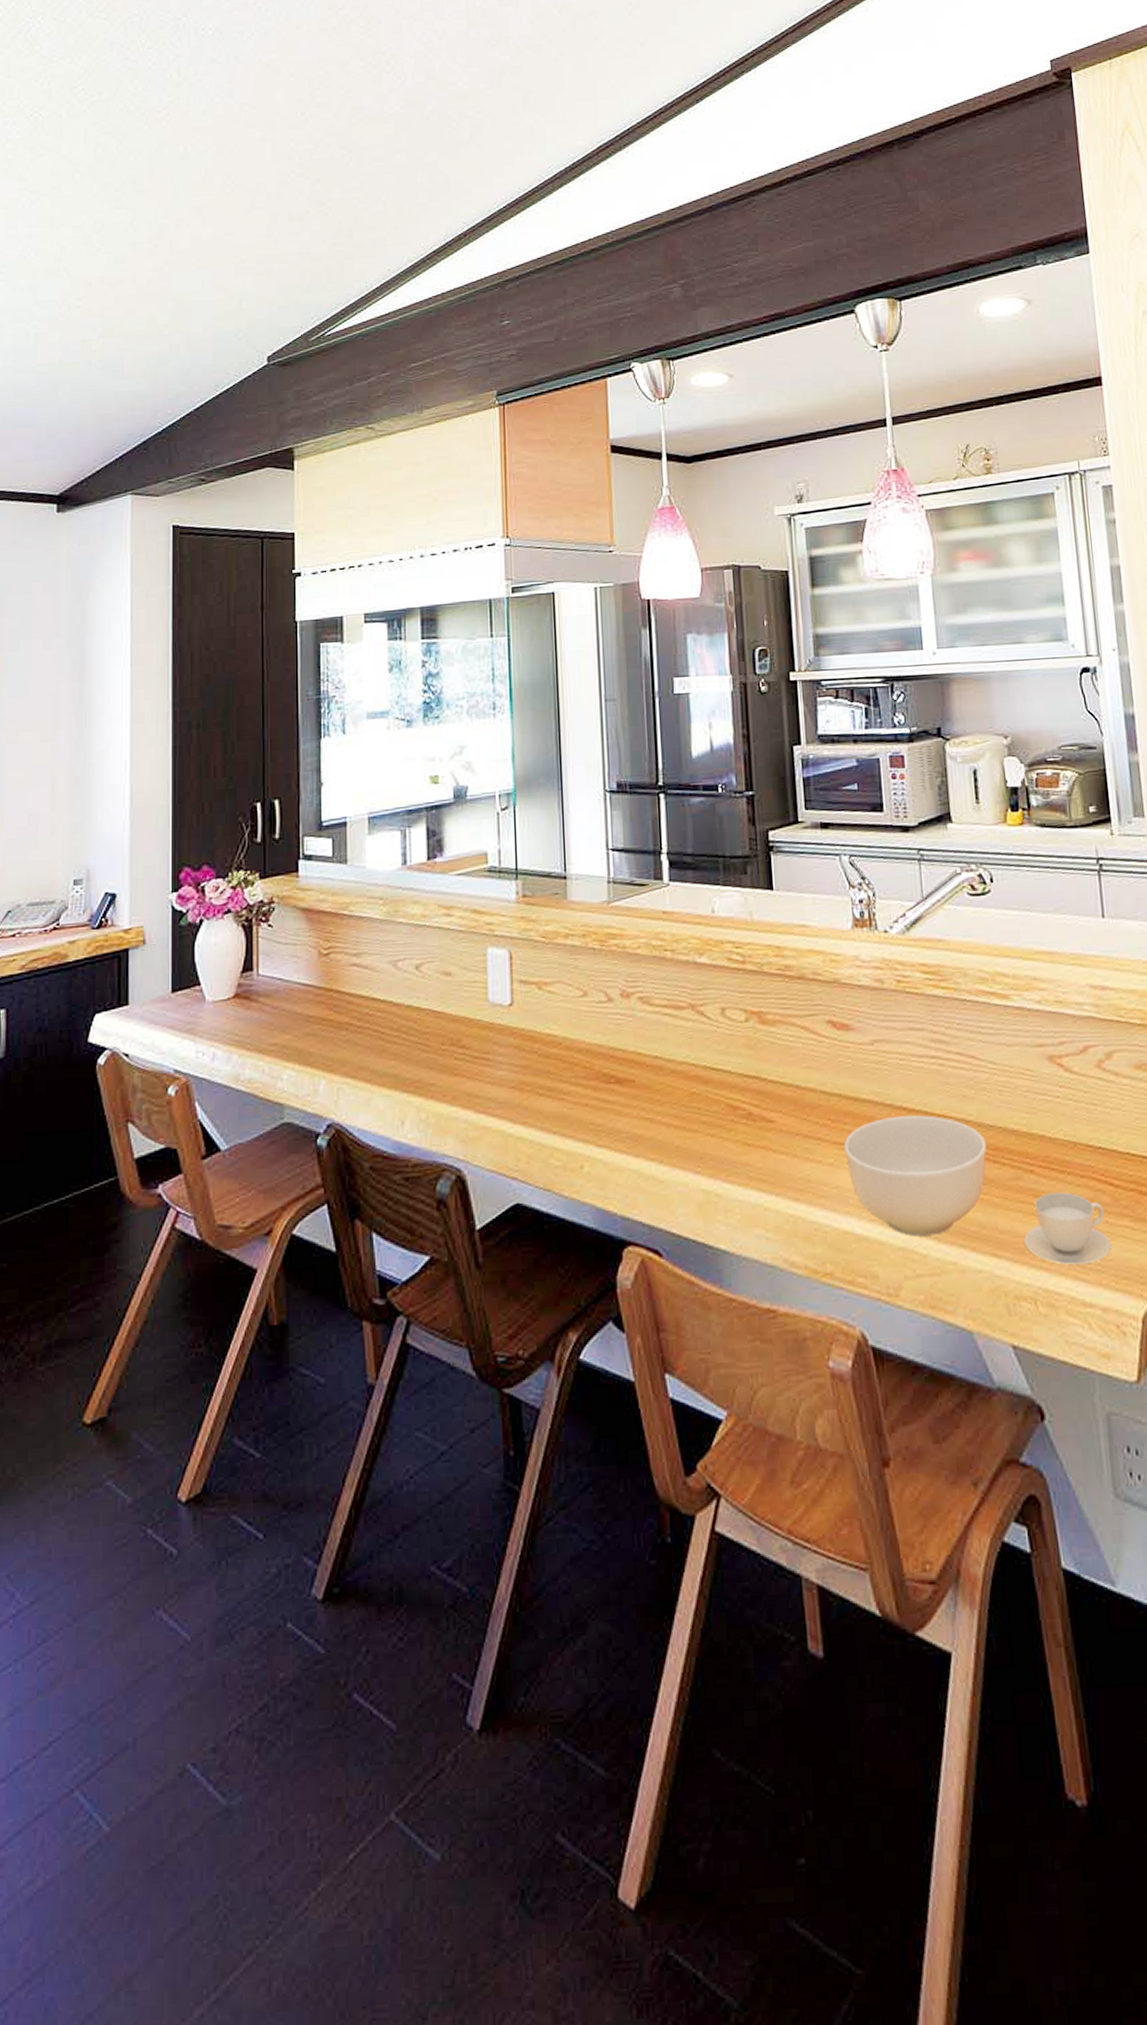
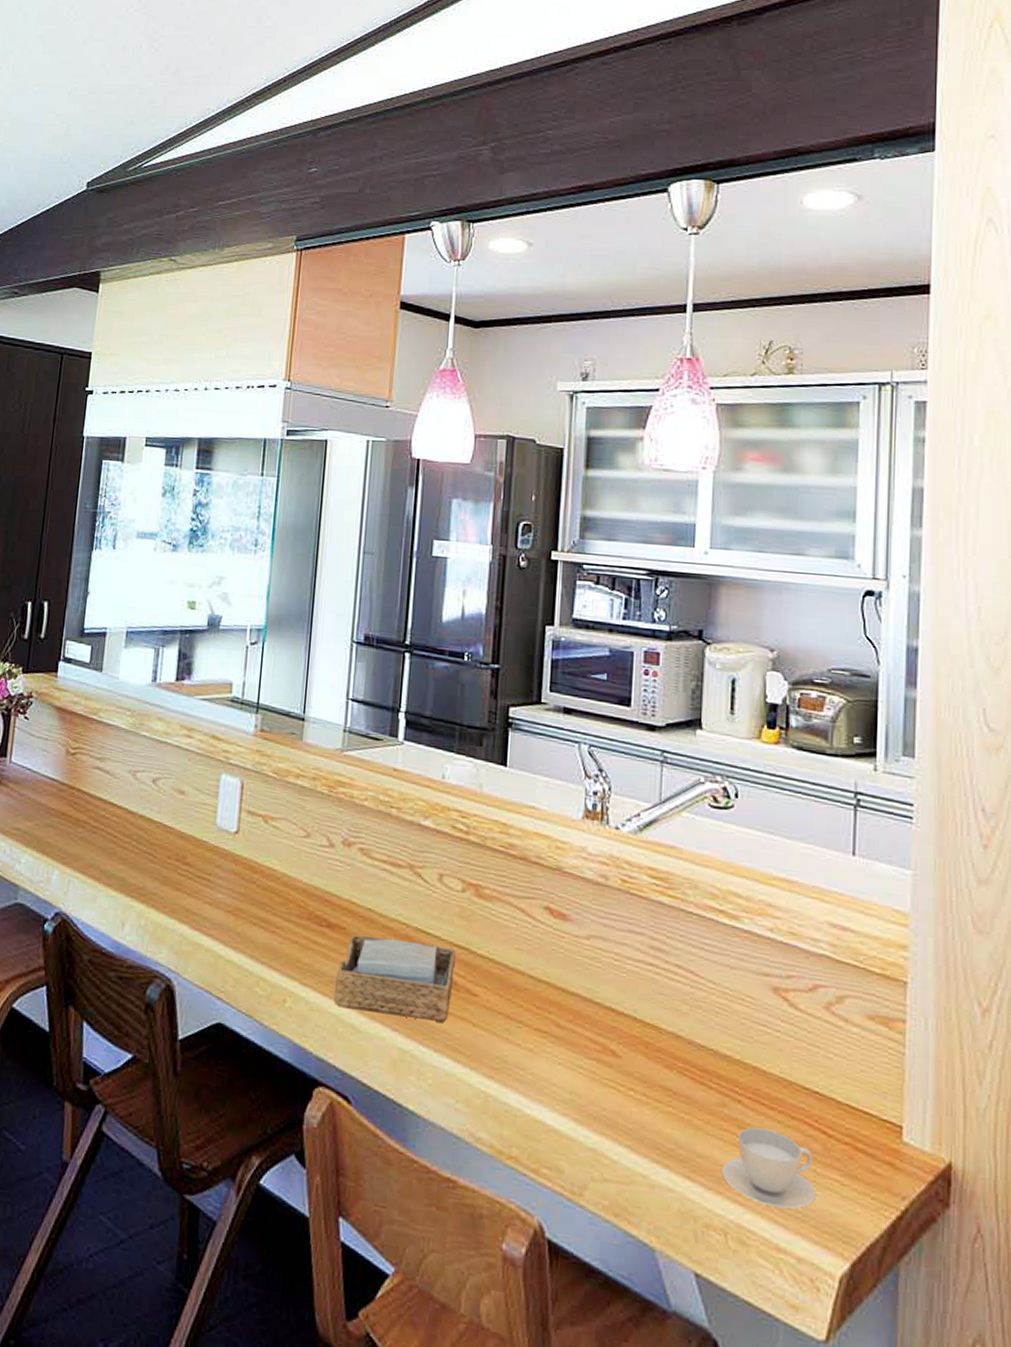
napkin holder: none [631,1078,749,1160] -> present [333,934,456,1022]
bowl: present [843,1114,987,1237] -> none [545,1015,695,1144]

